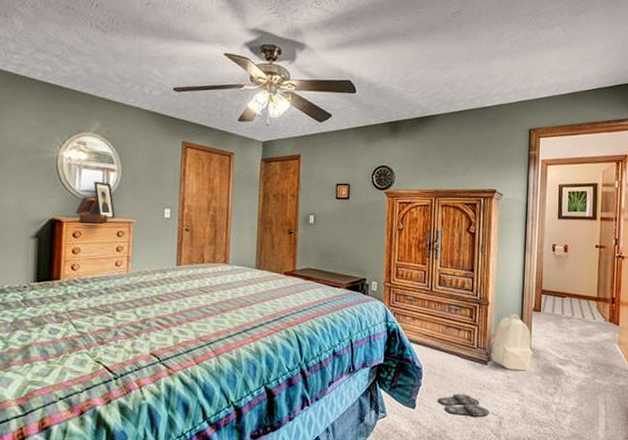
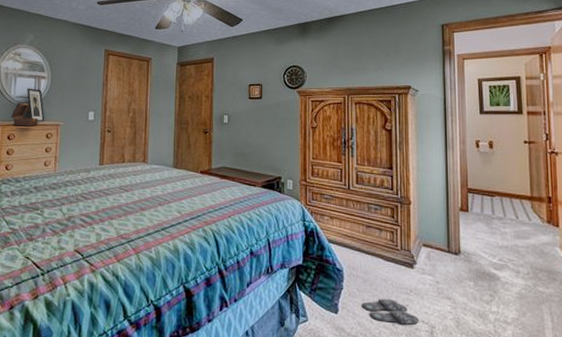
backpack: present [490,314,533,371] -> none [416,214,463,276]

